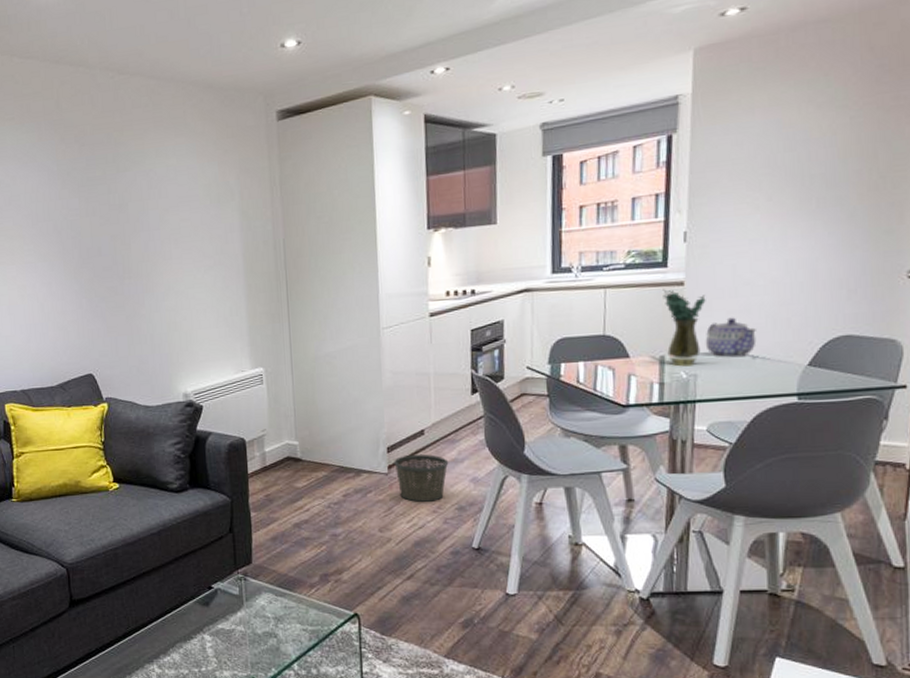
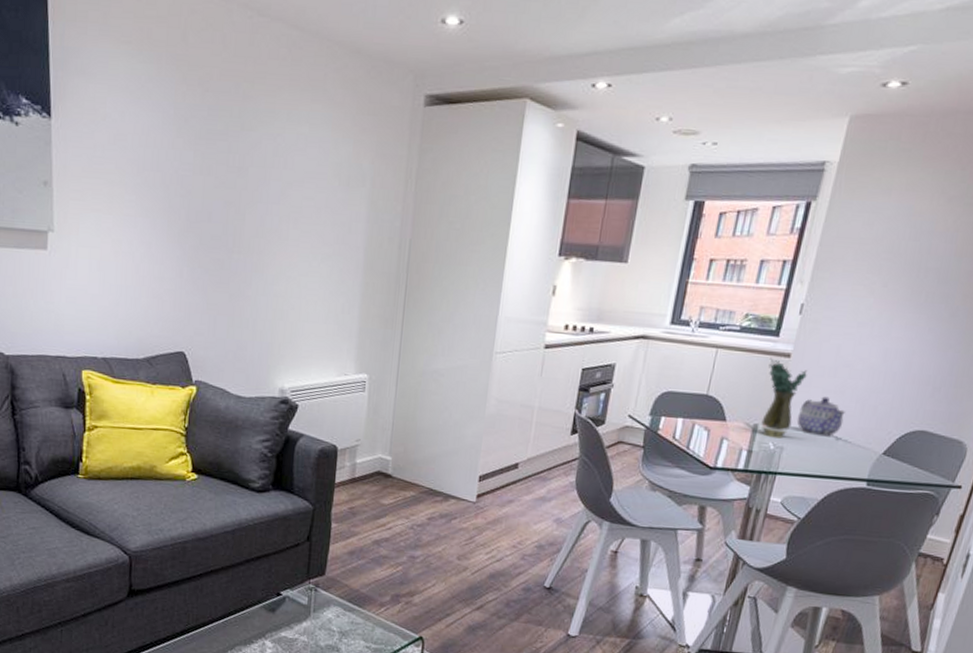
basket: present [394,454,449,502] -> none [483,486,537,537]

